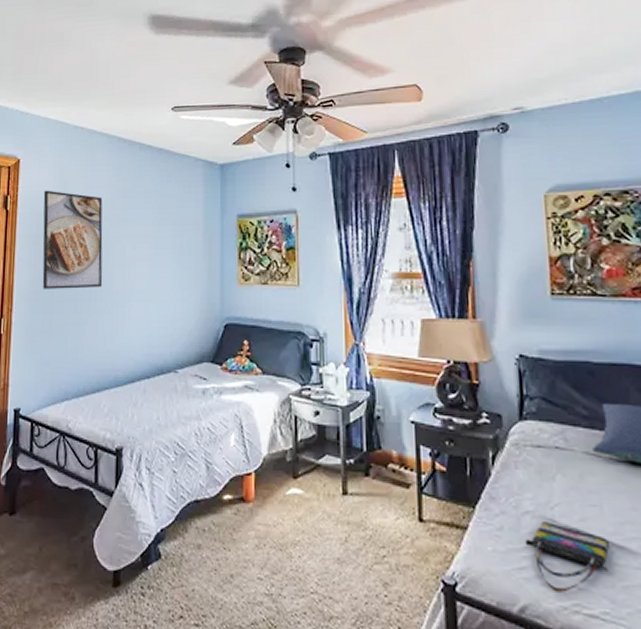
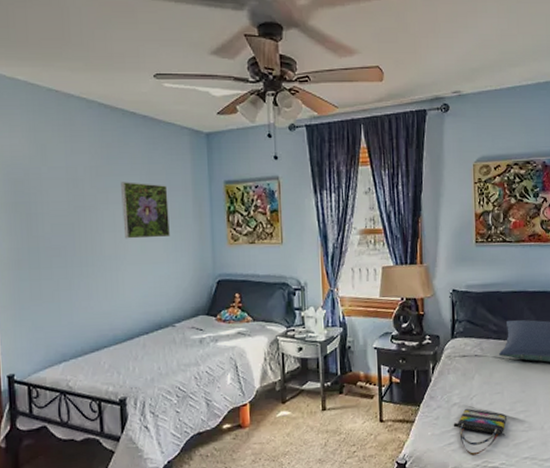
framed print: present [42,190,103,289] -> none [18,156,94,257]
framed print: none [132,215,178,274] -> present [121,182,170,239]

